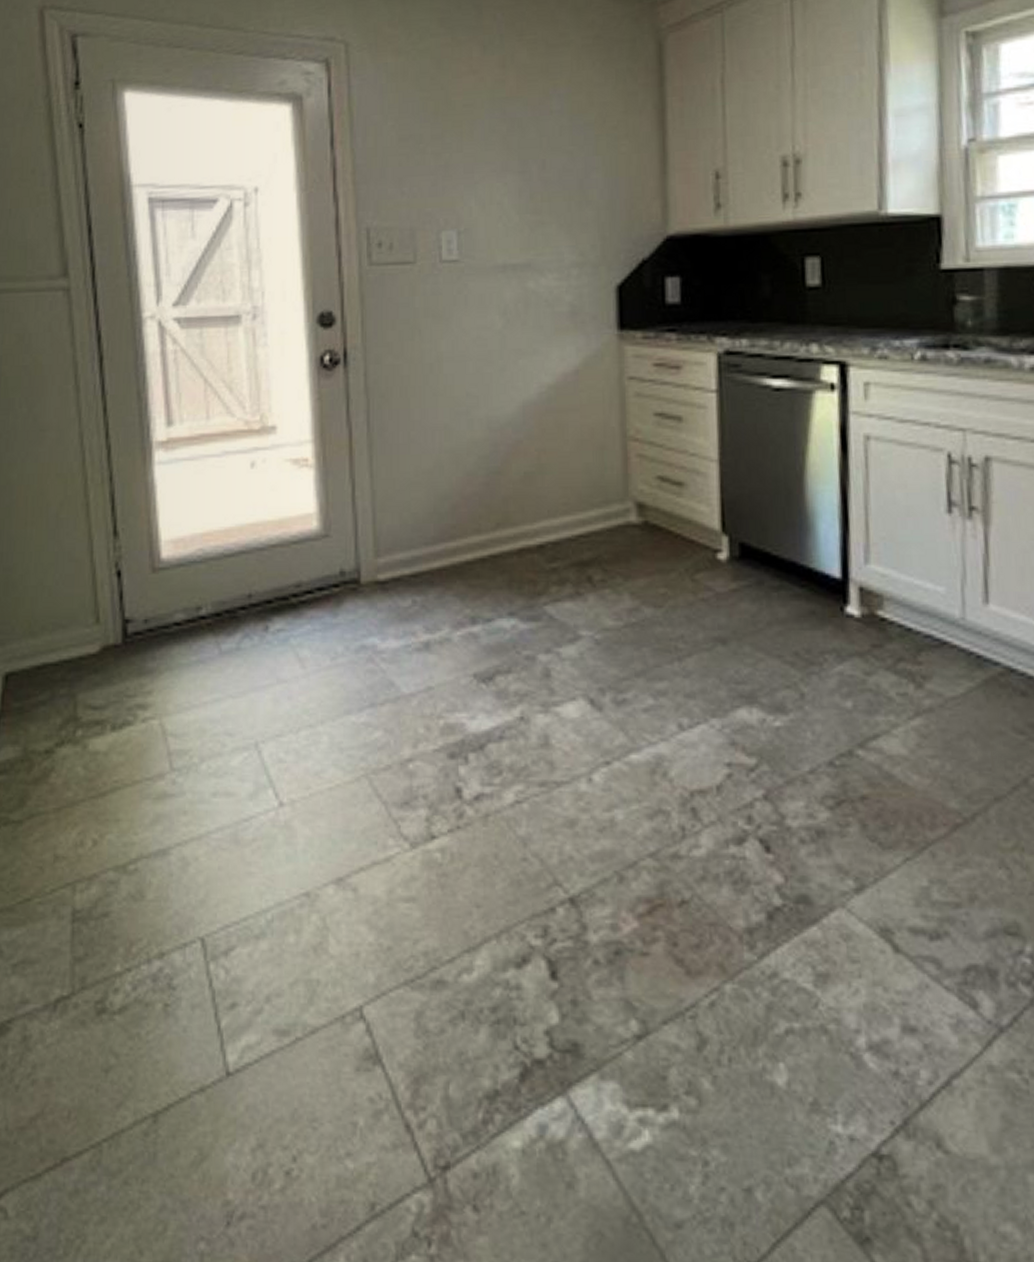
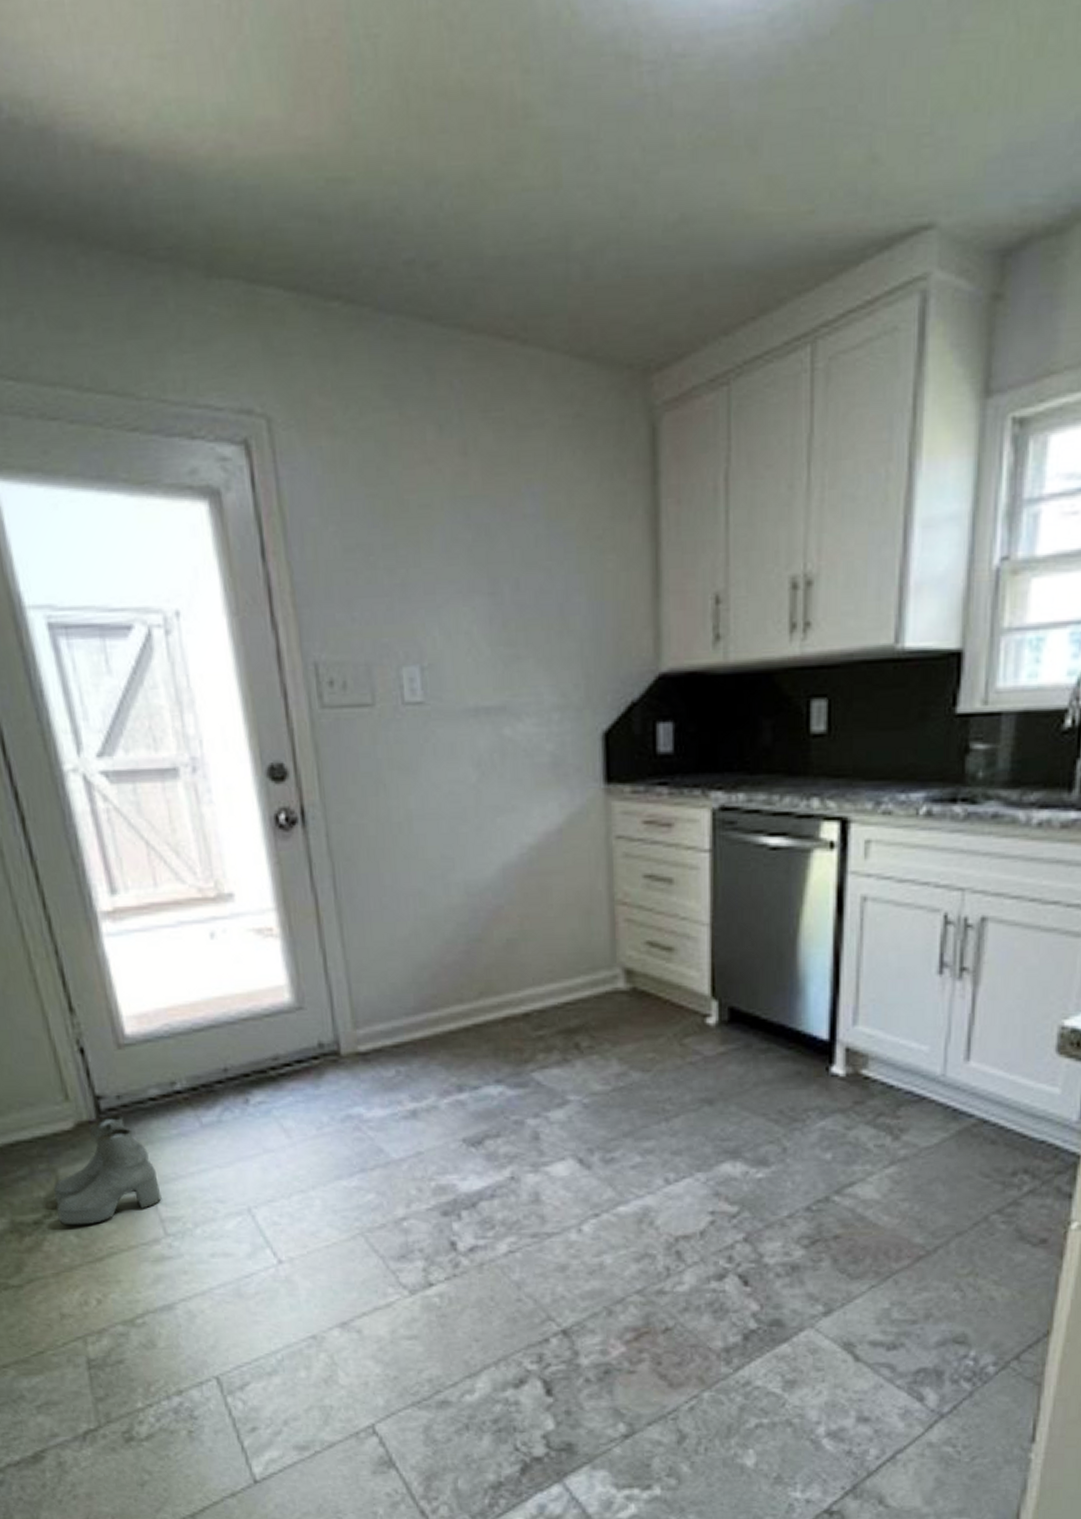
boots: none [68,640,173,756] -> present [54,1115,162,1226]

